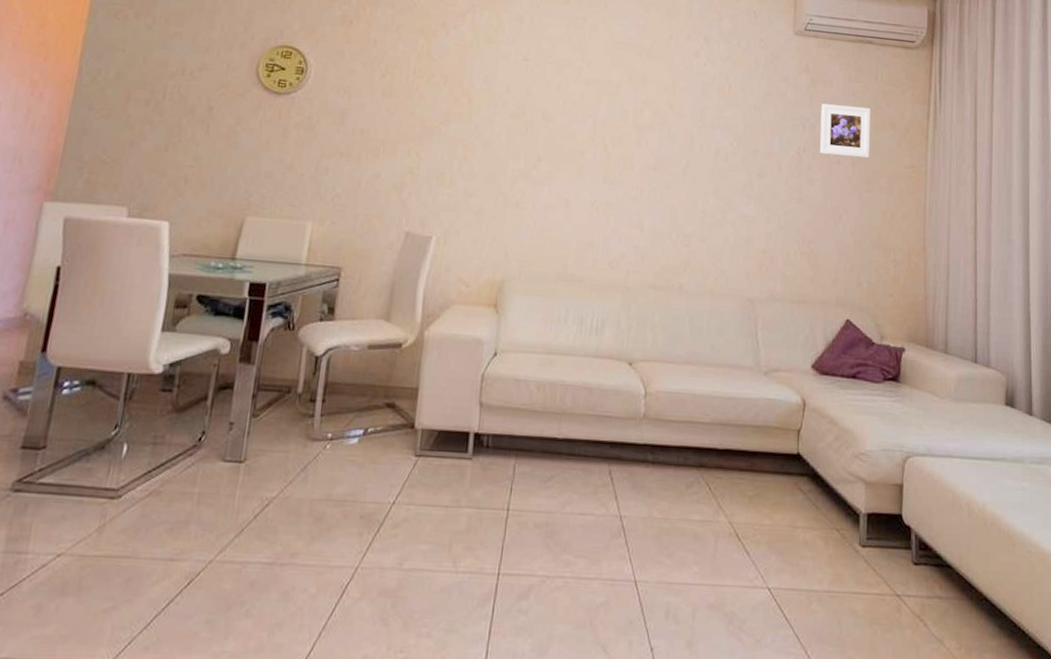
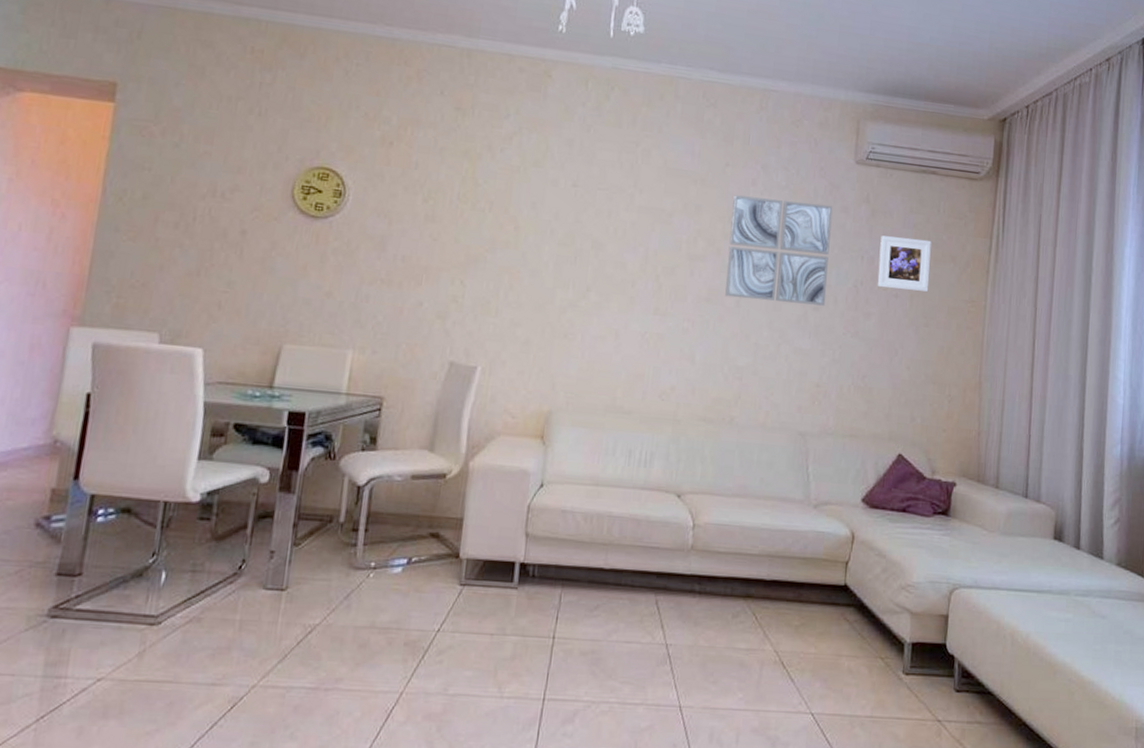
wall art: none [672,66,774,173] -> present [725,195,833,306]

